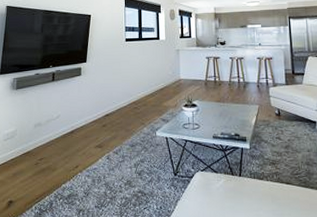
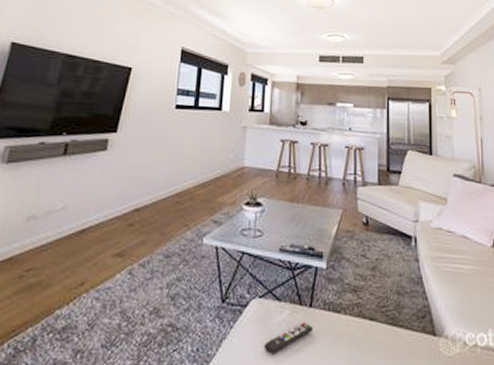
remote control: none [208,186,243,211] -> present [263,321,313,356]

